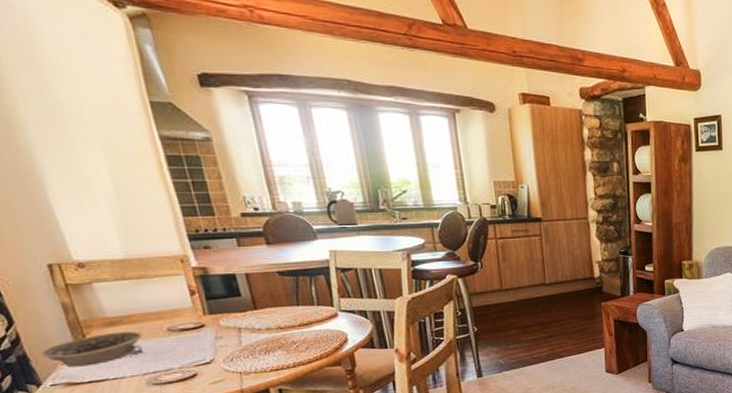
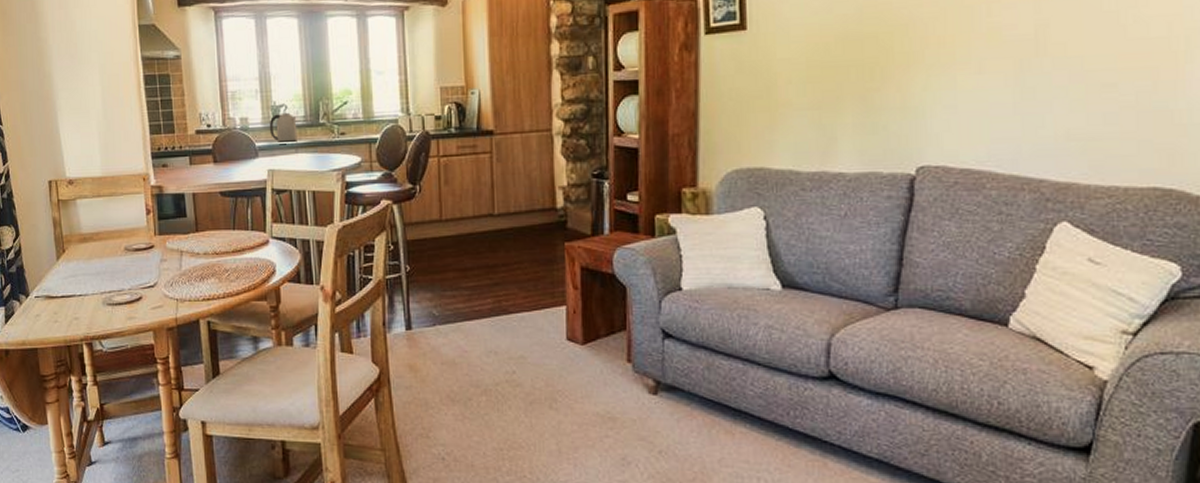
bowl: present [40,331,143,367] -> none [32,248,106,281]

